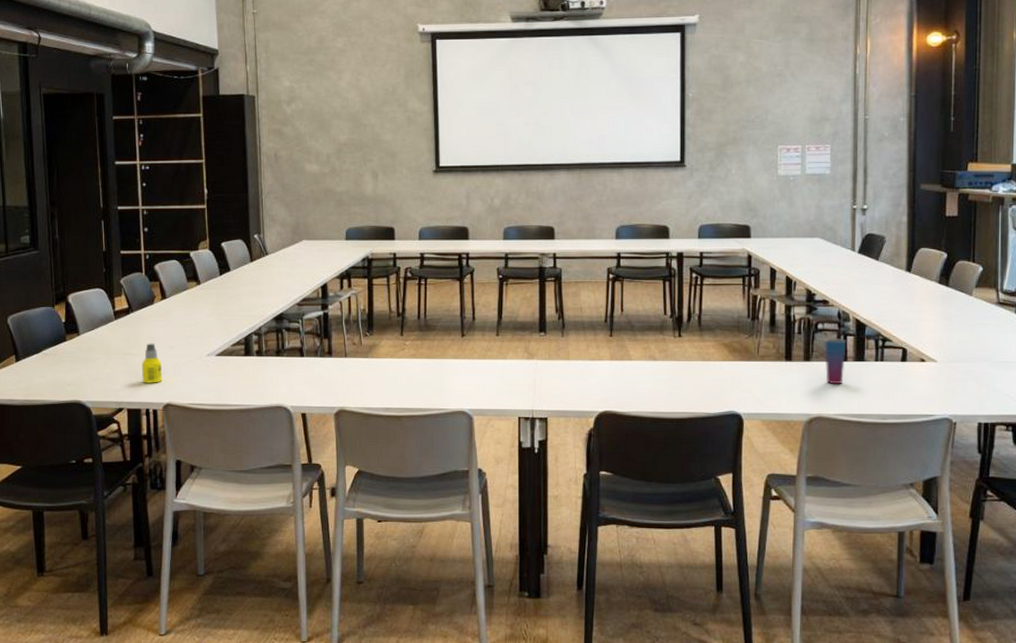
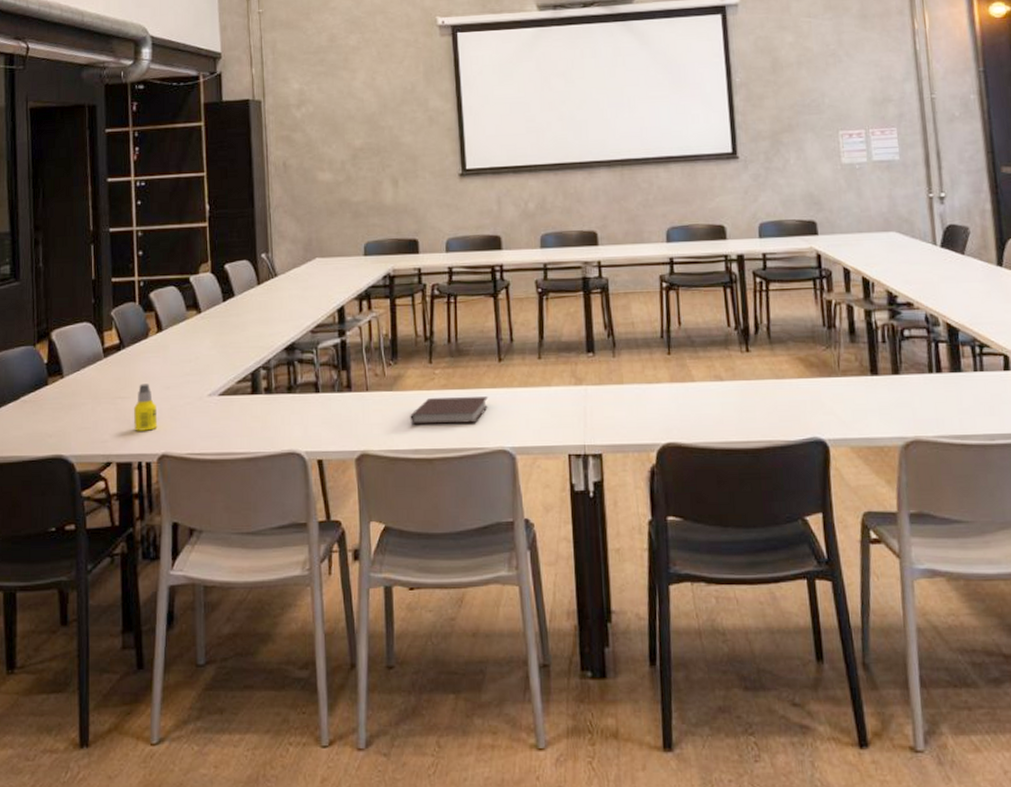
notebook: none [383,365,452,388] -> present [410,397,489,425]
cup: present [824,339,847,384] -> none [913,346,940,400]

